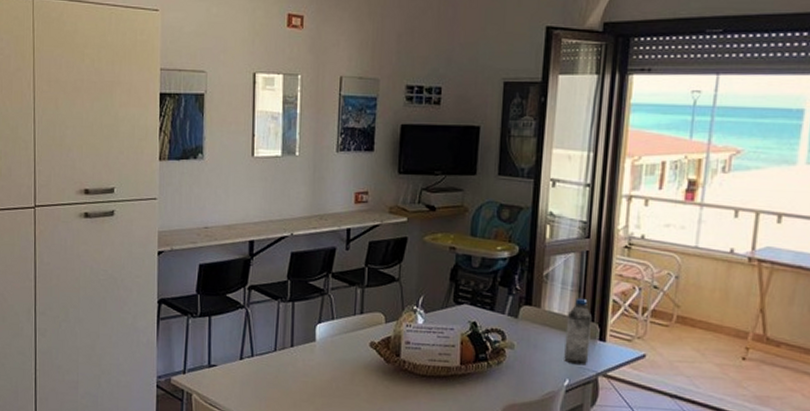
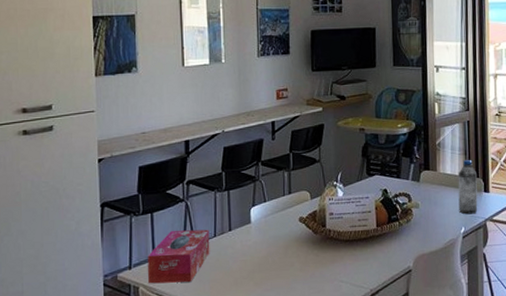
tissue box: none [202,339,270,396] -> present [148,229,210,284]

